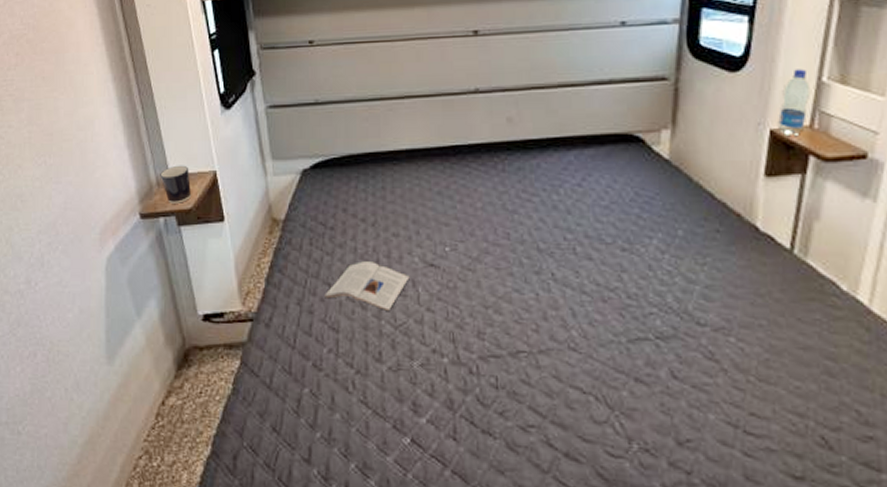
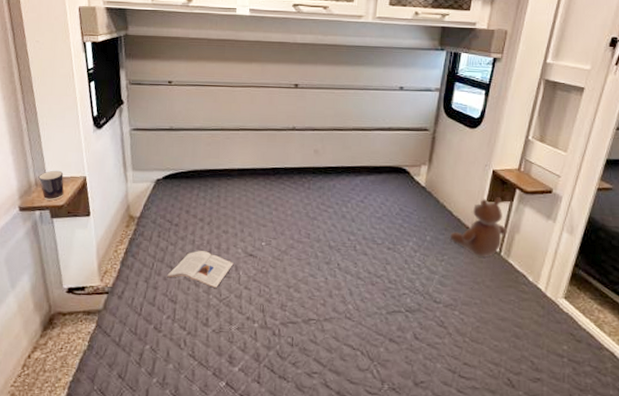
teddy bear: none [714,169,800,258] -> present [451,197,507,257]
bottle: present [778,69,811,137] -> none [498,129,521,176]

